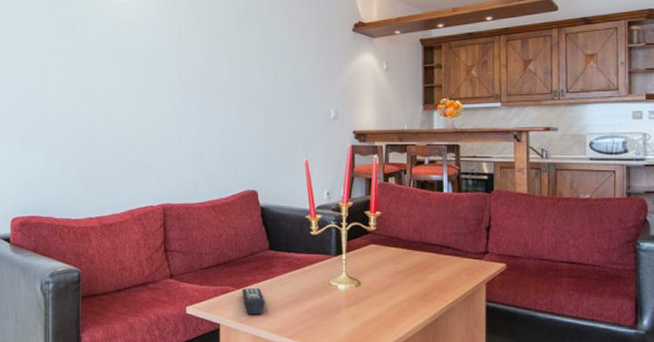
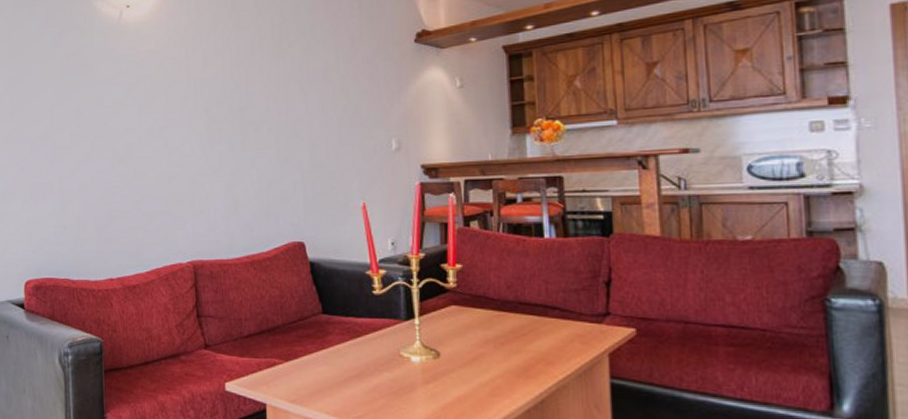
remote control: present [242,288,265,314] -> none [291,361,320,393]

